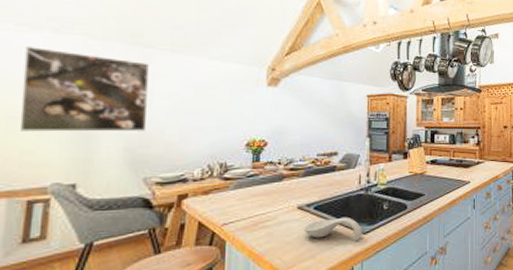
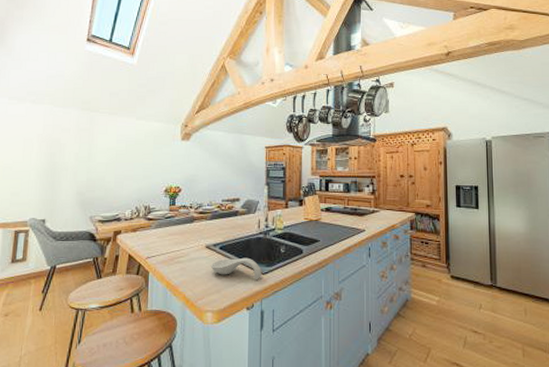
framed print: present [19,47,149,132] -> none [11,115,94,179]

